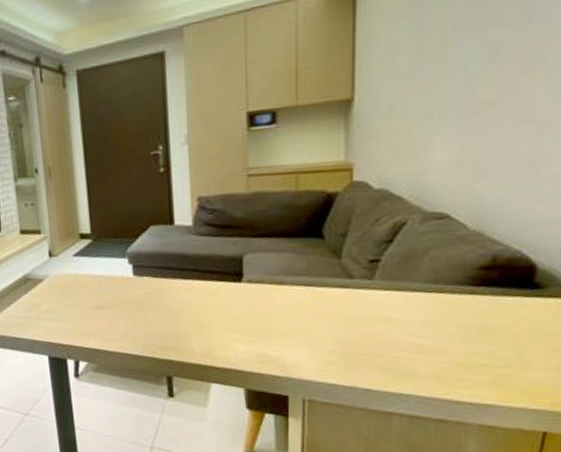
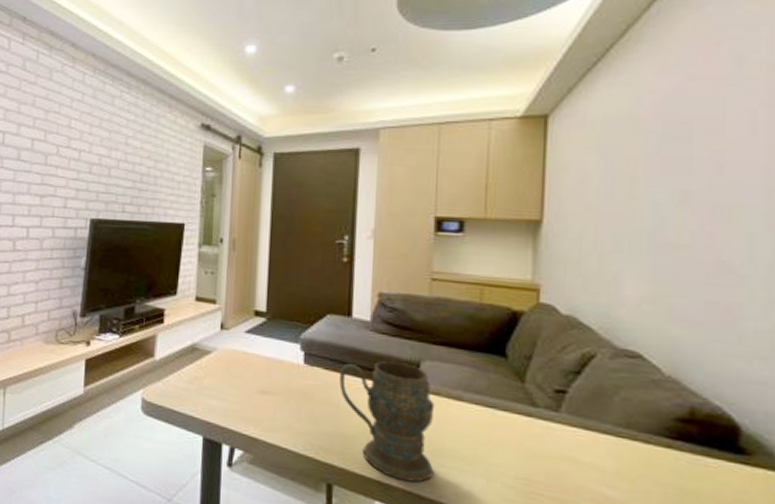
mug: none [168,259,262,363] -> present [339,361,435,483]

